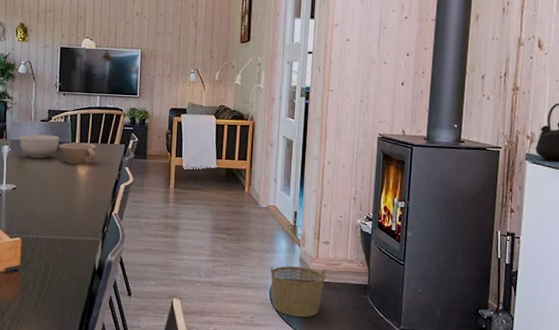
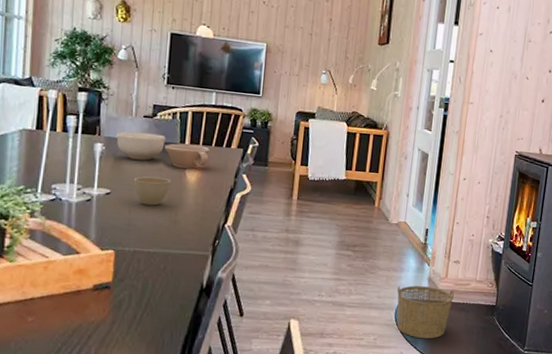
cup: none [34,172,66,198] -> present [133,176,172,206]

